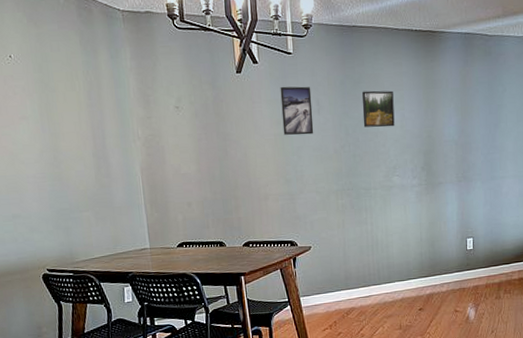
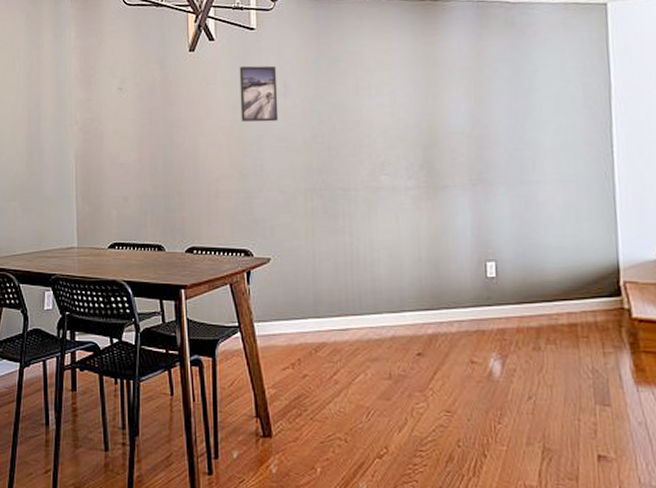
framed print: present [362,90,395,128] -> none [340,70,383,115]

